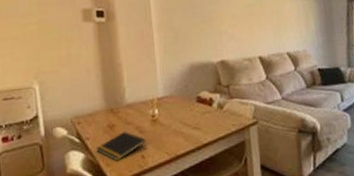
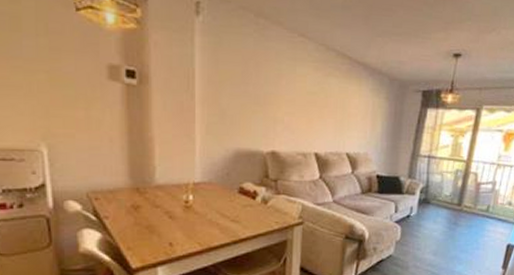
notepad: present [96,132,146,162] -> none [116,215,176,246]

